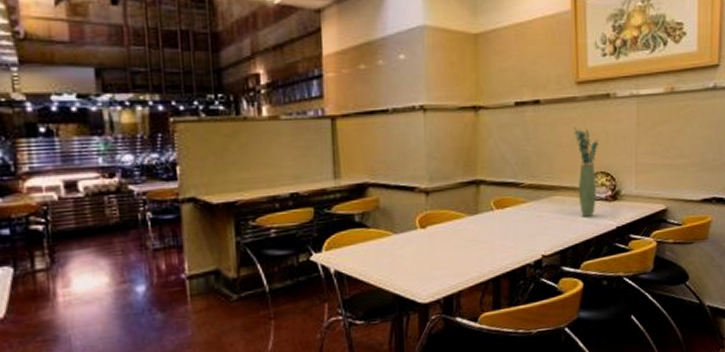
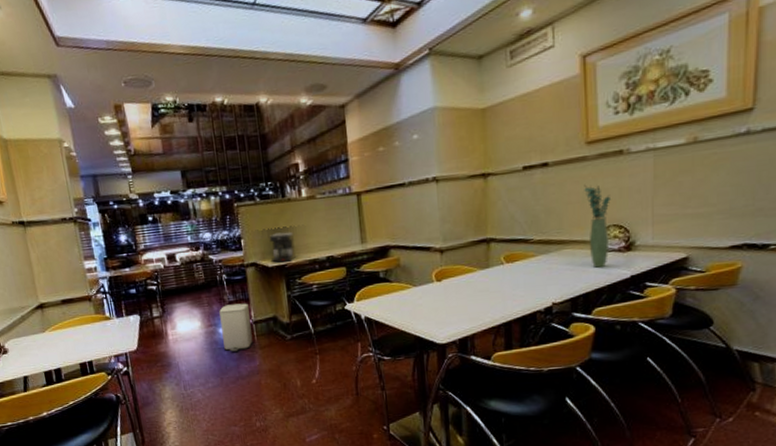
pedal bin: none [138,251,185,318] -> present [219,303,253,352]
coffee maker: none [215,159,250,199] -> present [269,232,296,263]

